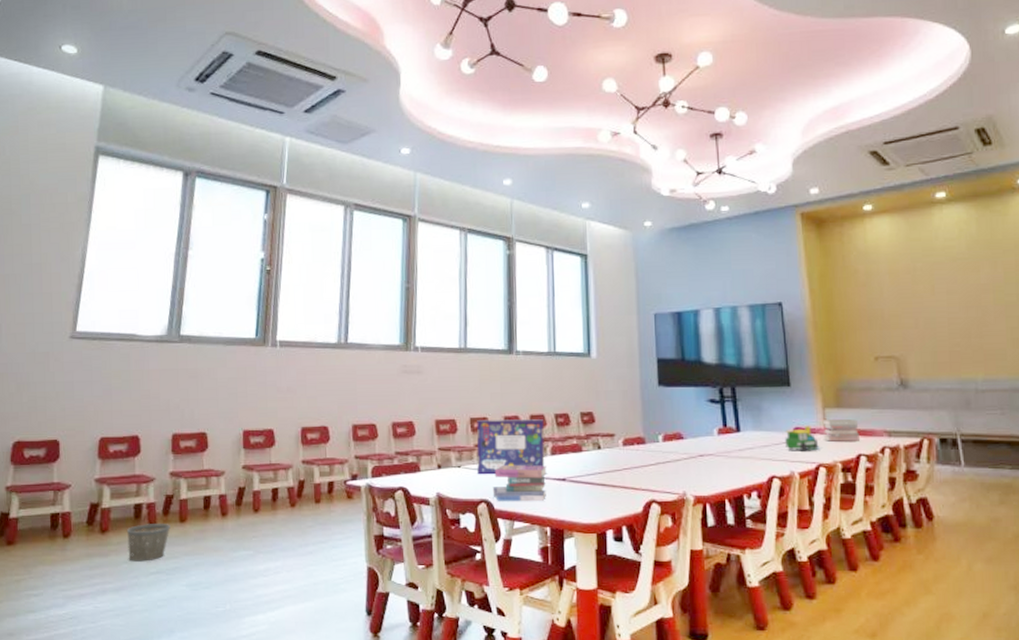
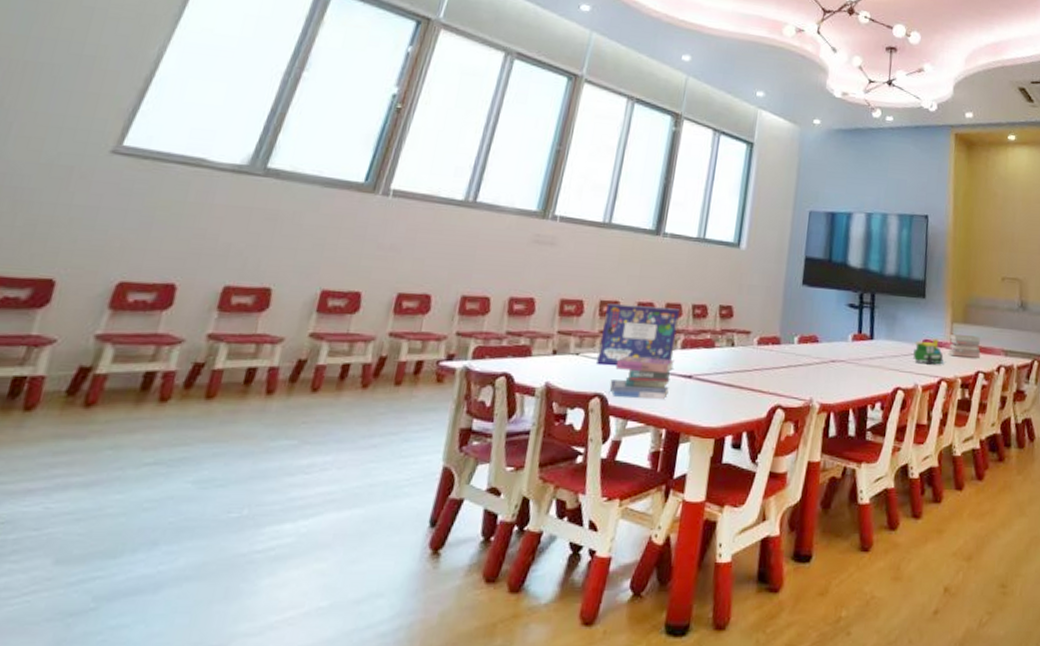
basket: present [126,524,170,562] -> none [116,398,191,448]

